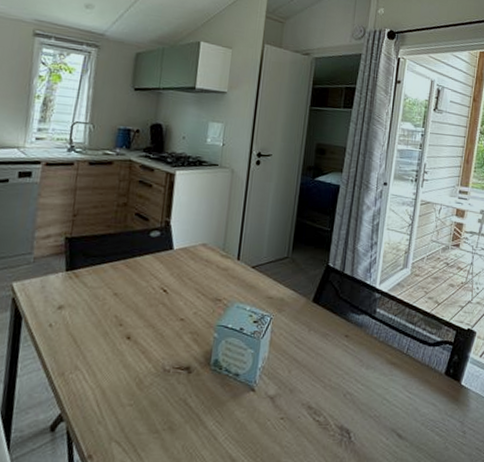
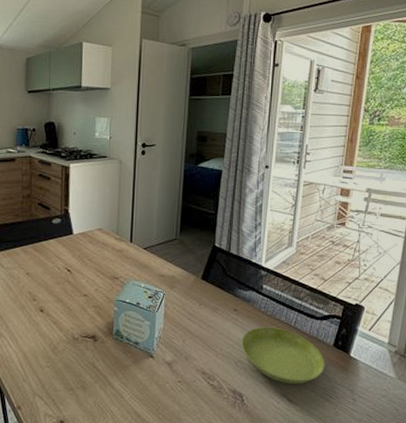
saucer: none [351,353,436,418] -> present [241,326,325,385]

